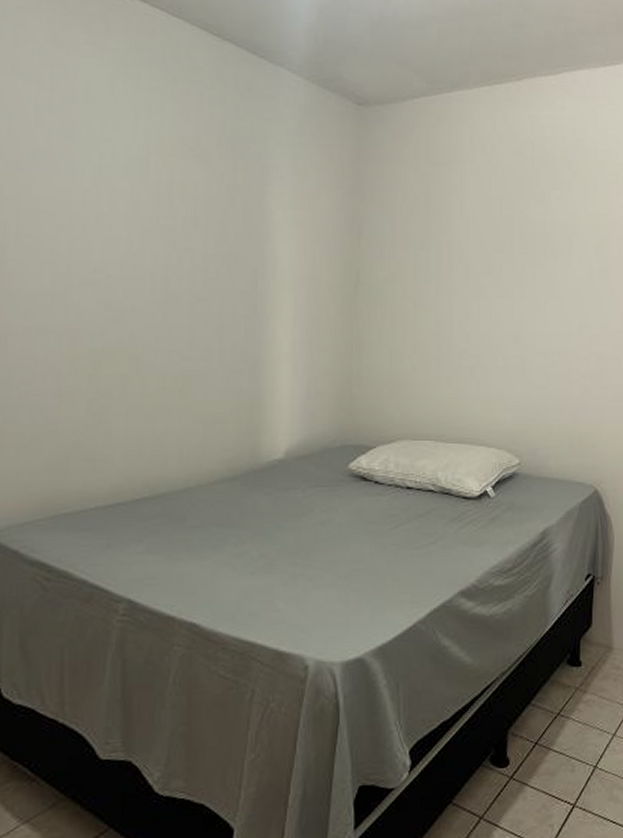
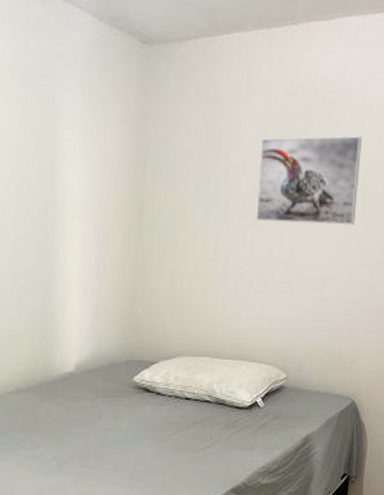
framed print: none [482,195,597,293] -> present [256,135,363,226]

